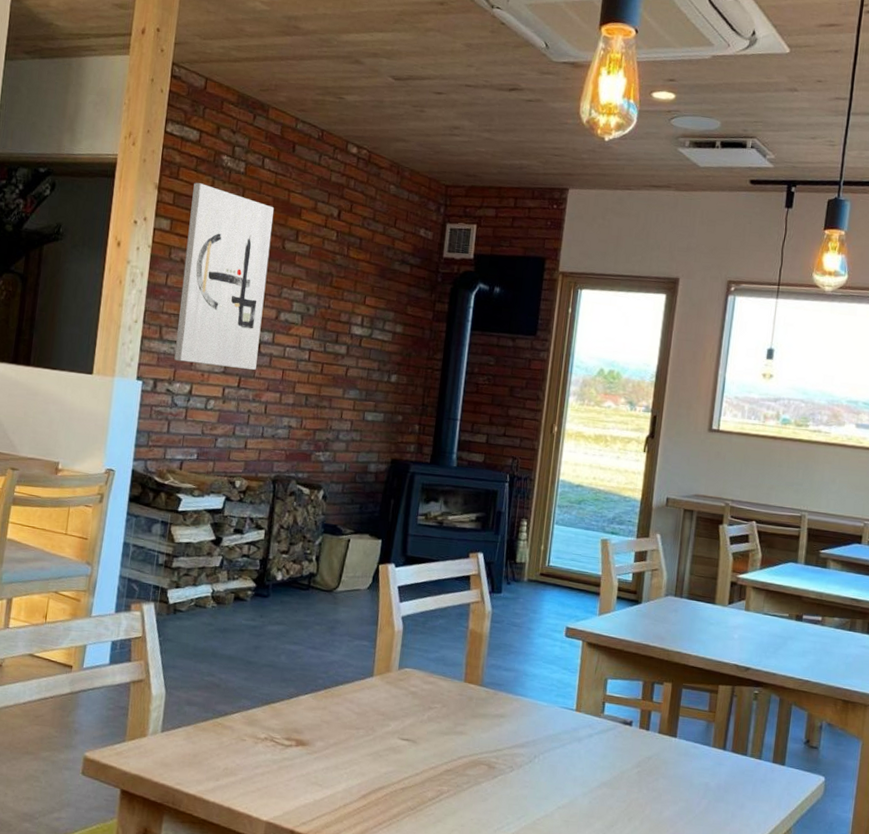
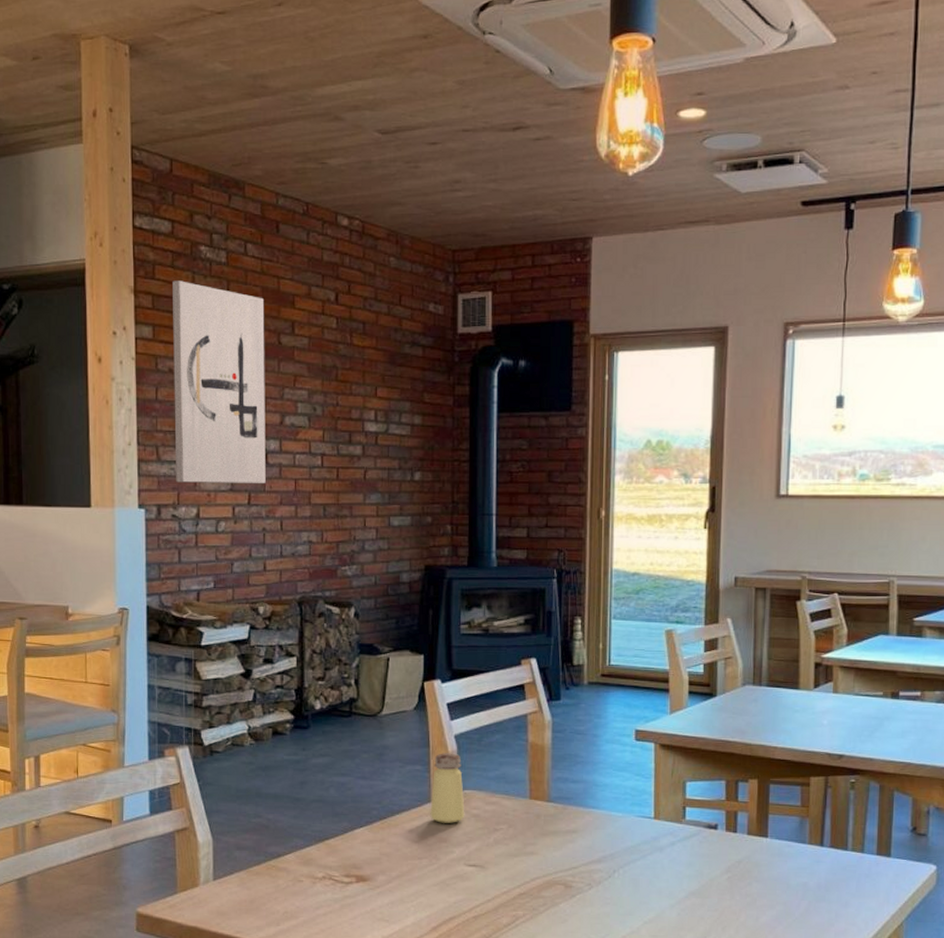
saltshaker: none [371,631,406,698] -> present [430,753,465,823]

